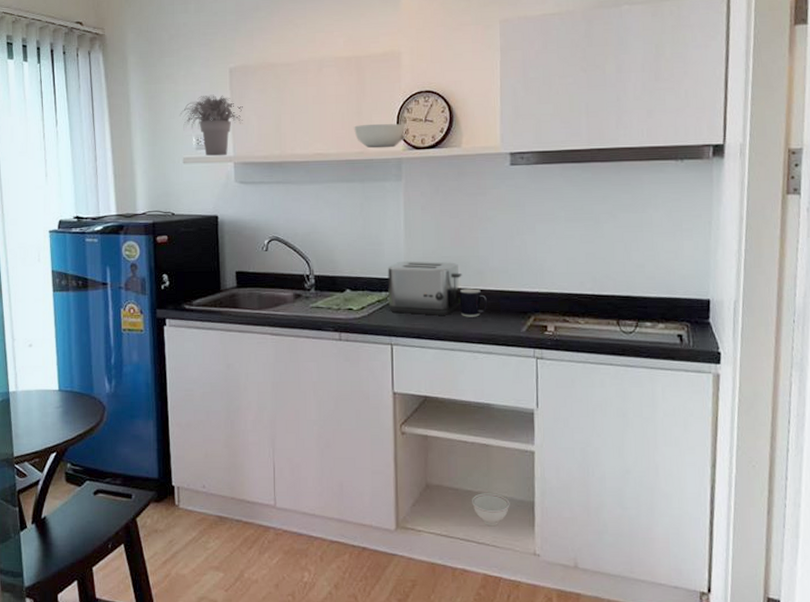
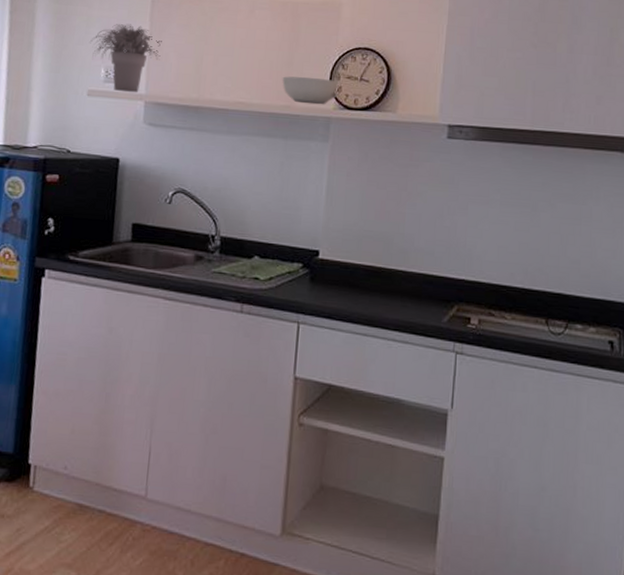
toaster: present [387,260,462,316] -> none [300,230,384,297]
mug: present [459,288,488,317] -> none [378,268,409,301]
bowl: present [471,493,510,527] -> none [369,500,412,540]

